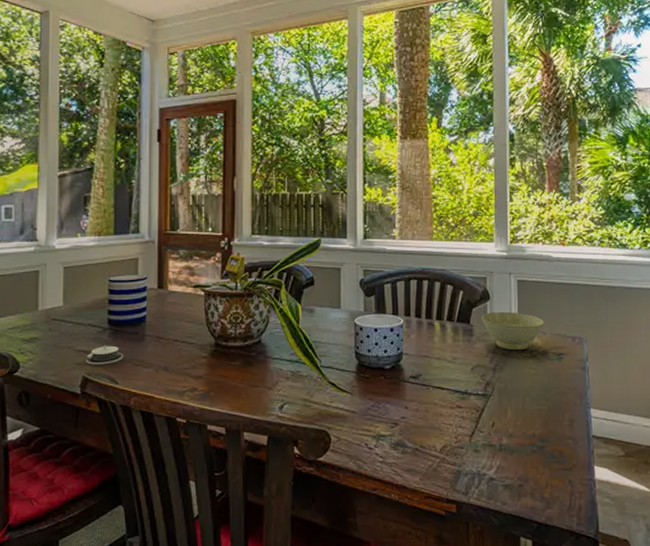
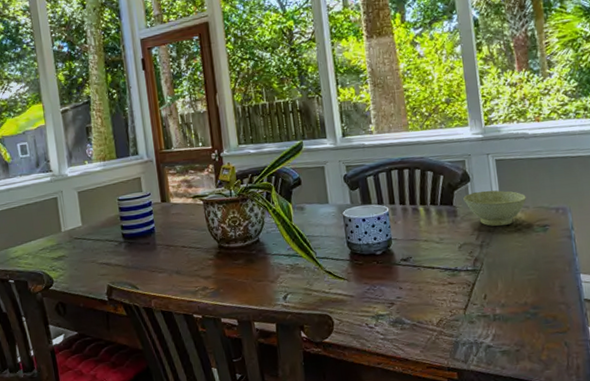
architectural model: present [86,344,124,365] -> none [108,255,140,275]

